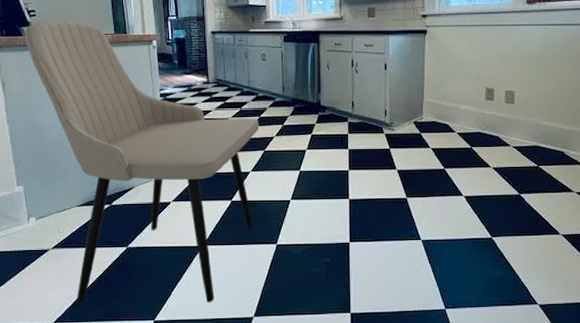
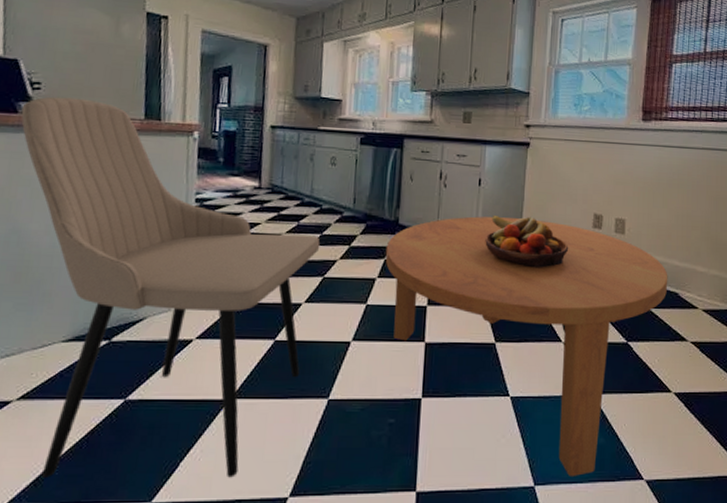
coffee table: none [312,95,555,301] -> present [385,216,668,476]
fruit bowl: none [393,93,465,136] -> present [485,216,569,268]

